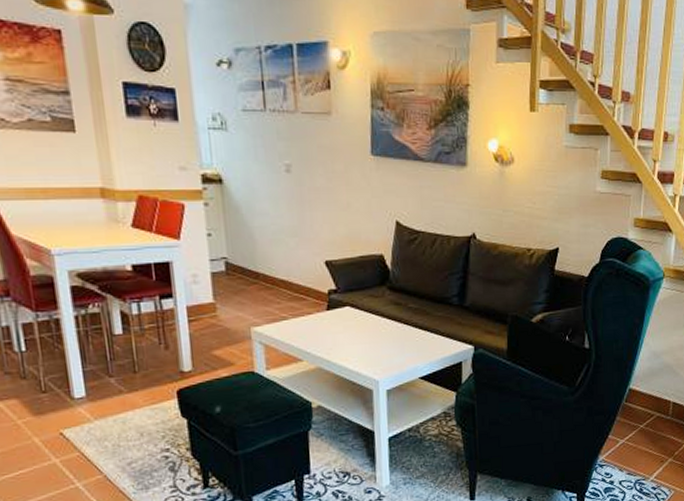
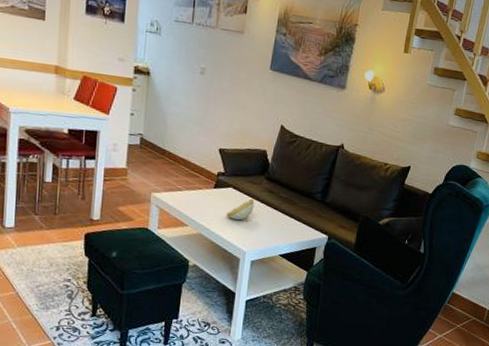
decorative bowl: none [347,316,380,345] -> present [226,199,255,222]

